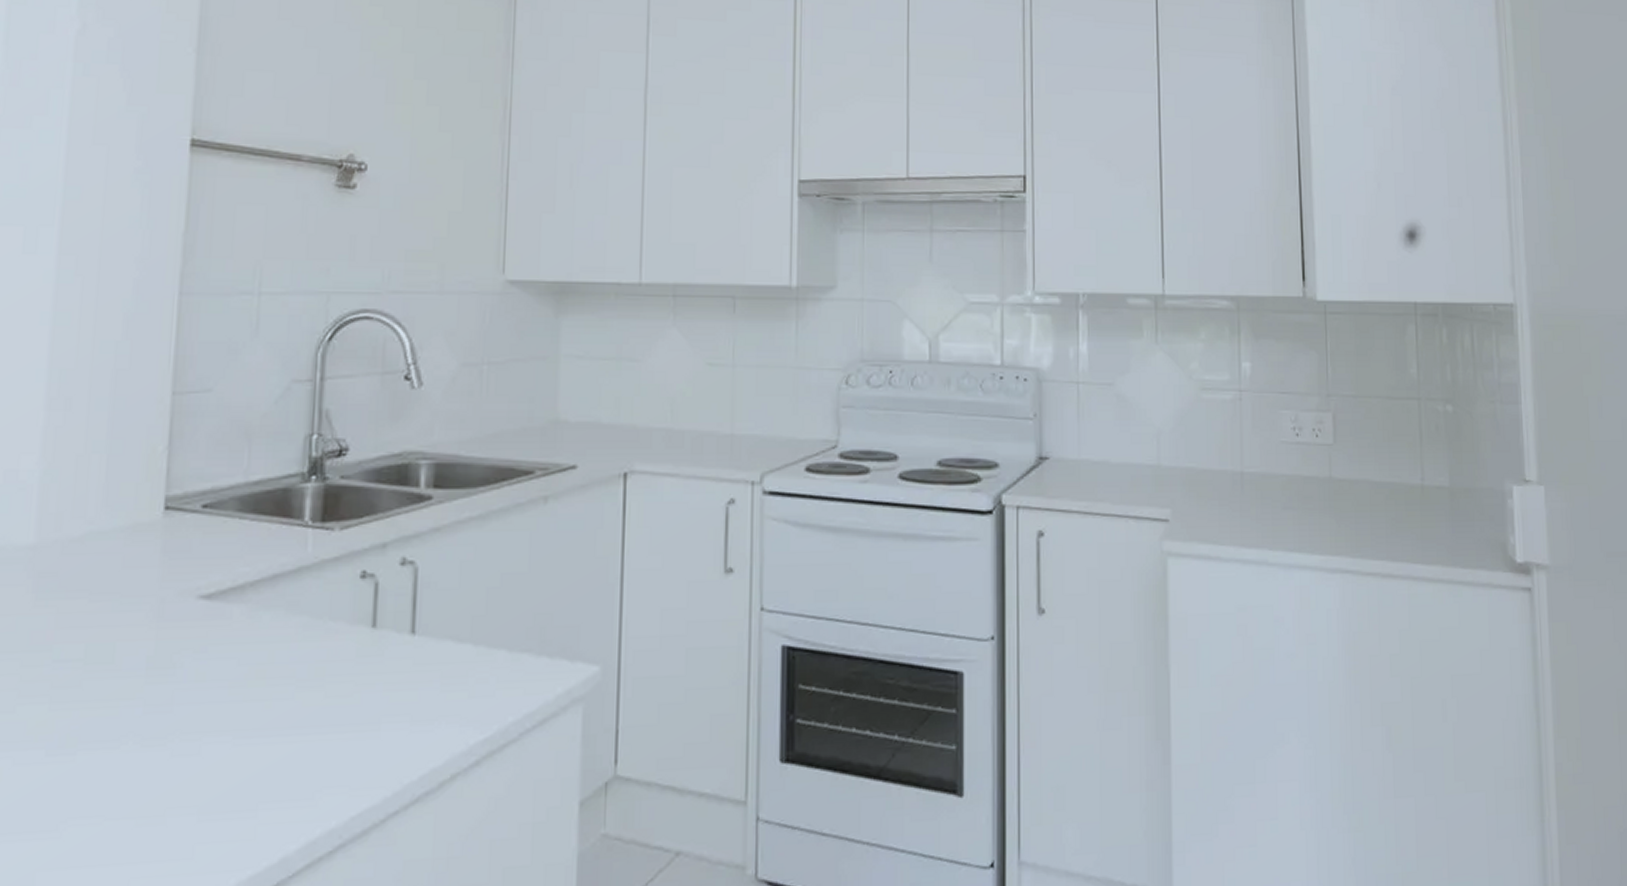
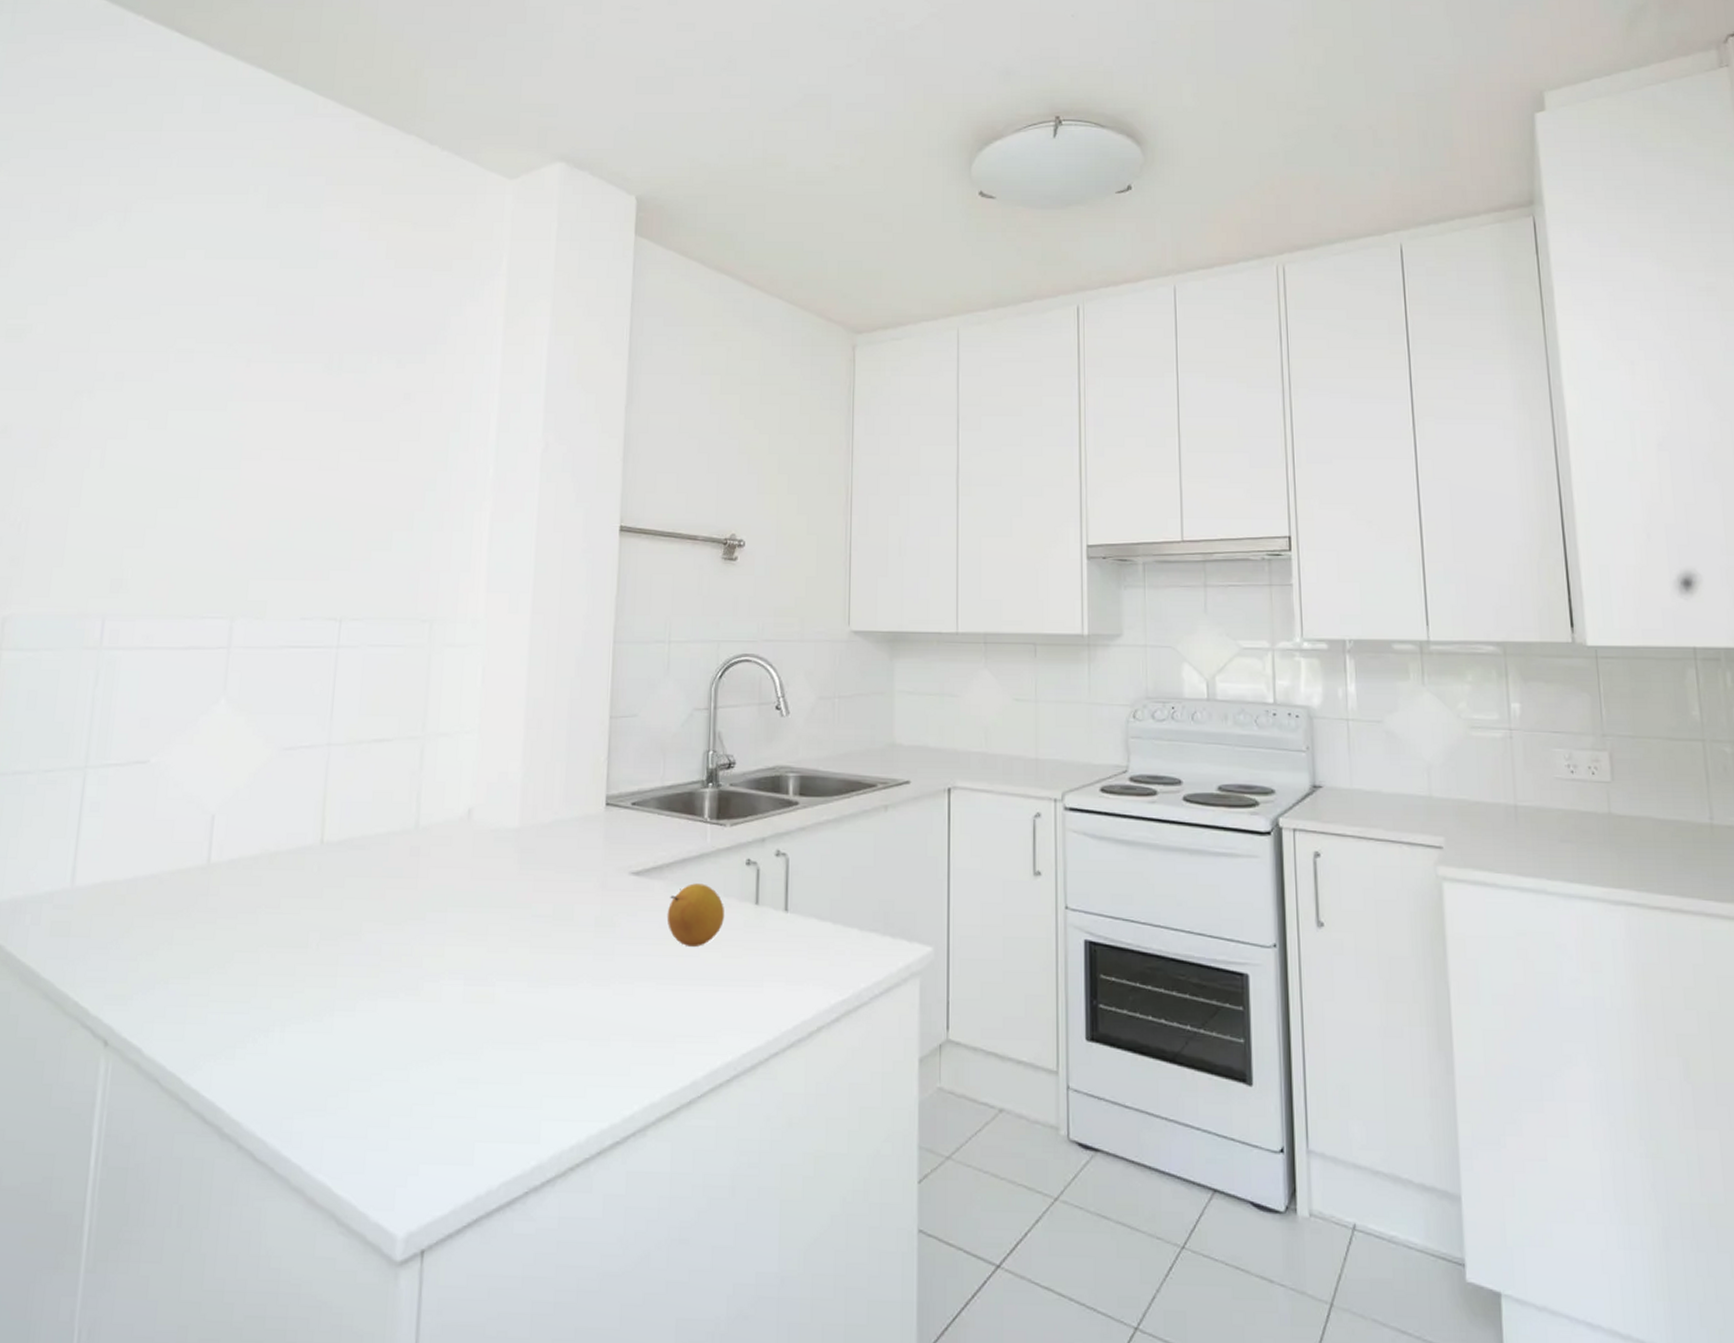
fruit: none [249,605,331,687] -> present [666,883,725,946]

